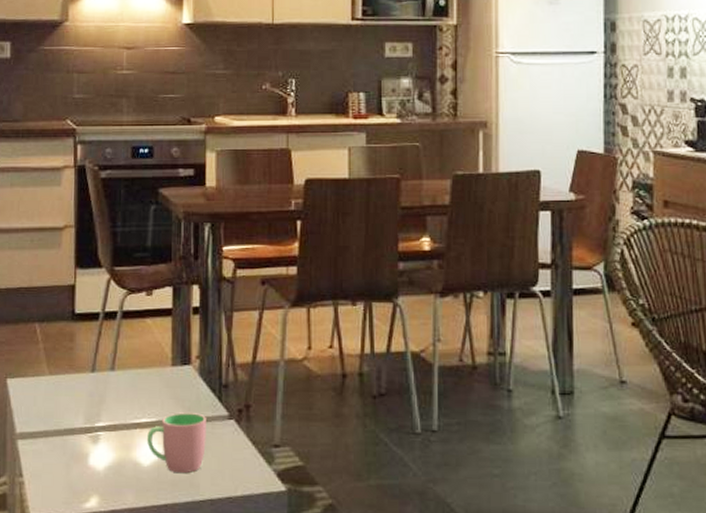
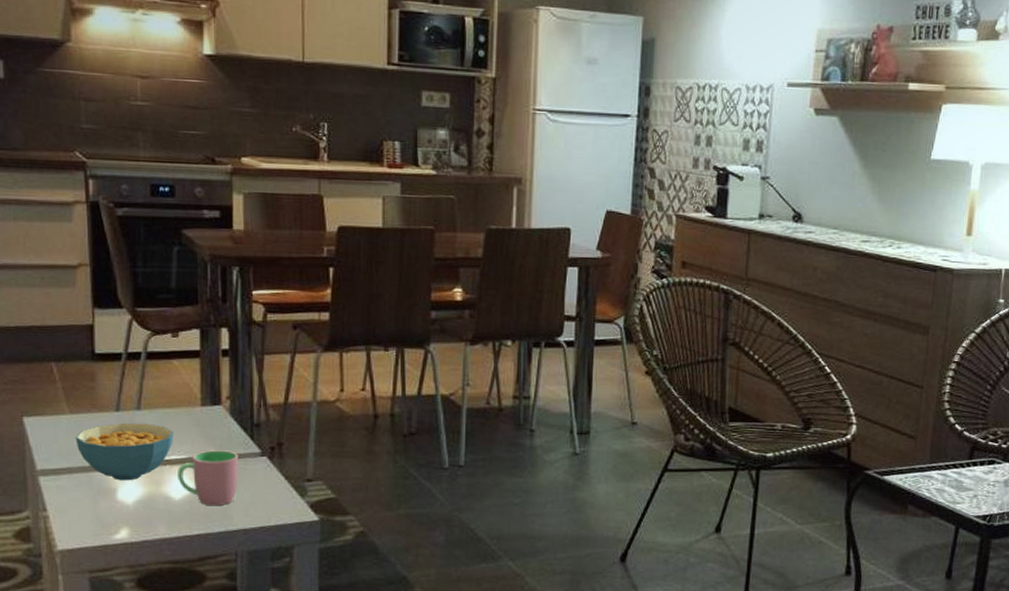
cereal bowl: none [53,384,146,445] -> present [75,422,174,481]

